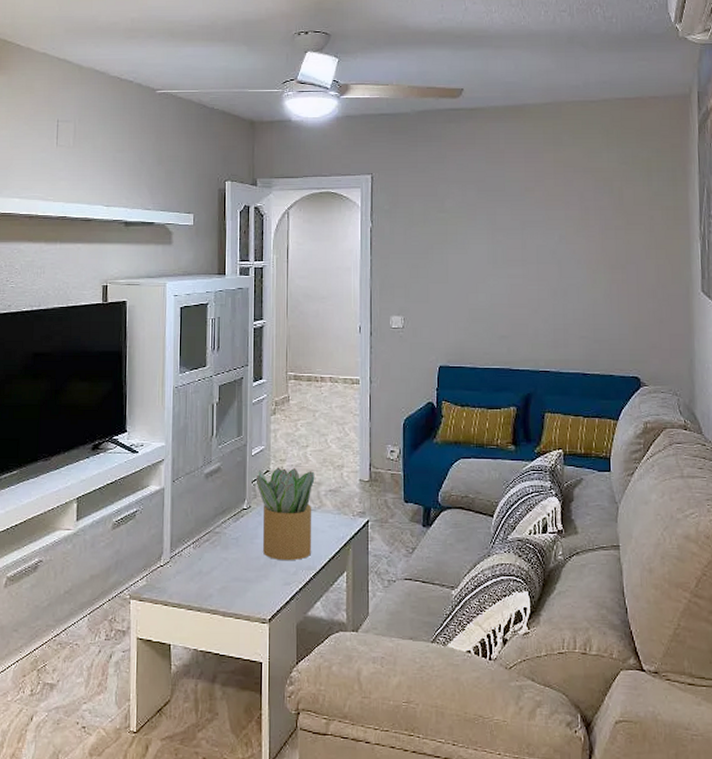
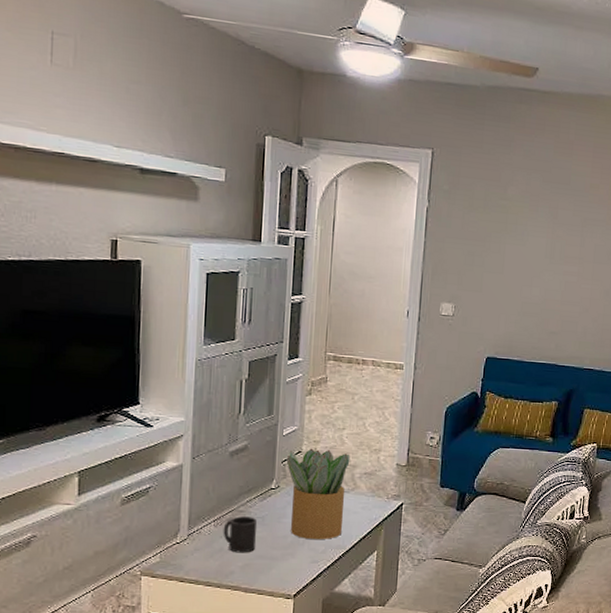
mug: none [201,538,232,576] -> present [223,516,257,553]

